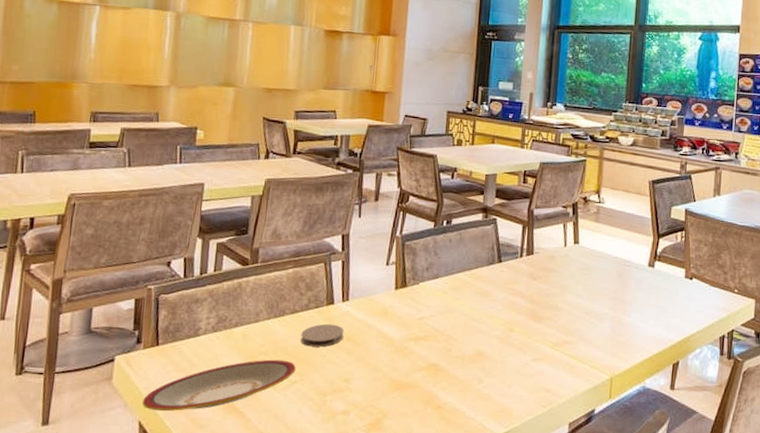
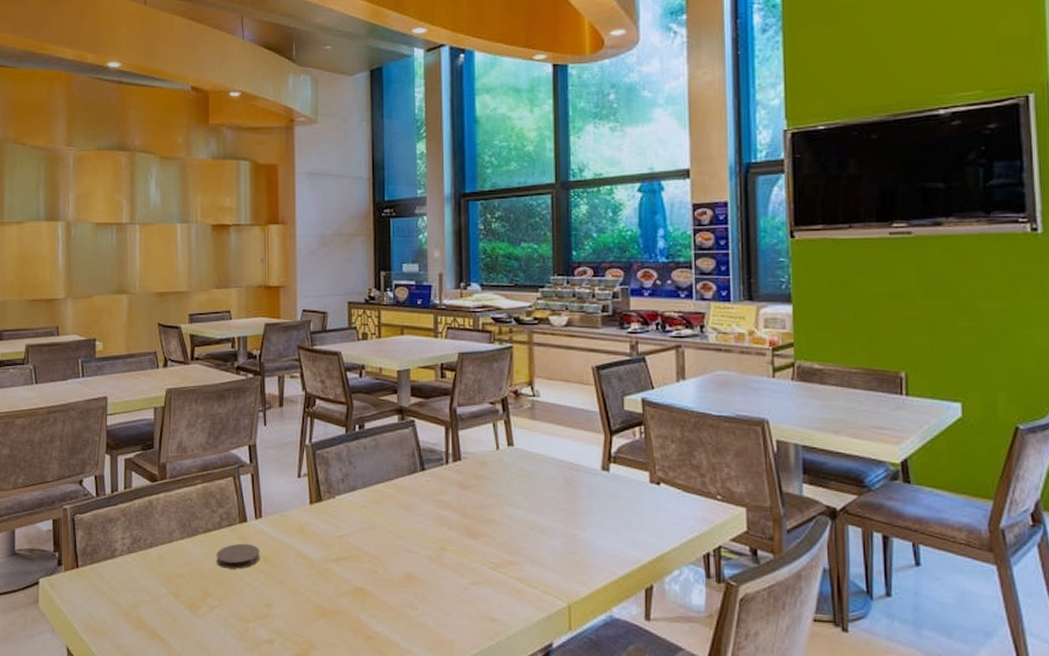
plate: present [143,359,296,412] -> none [69,582,214,637]

